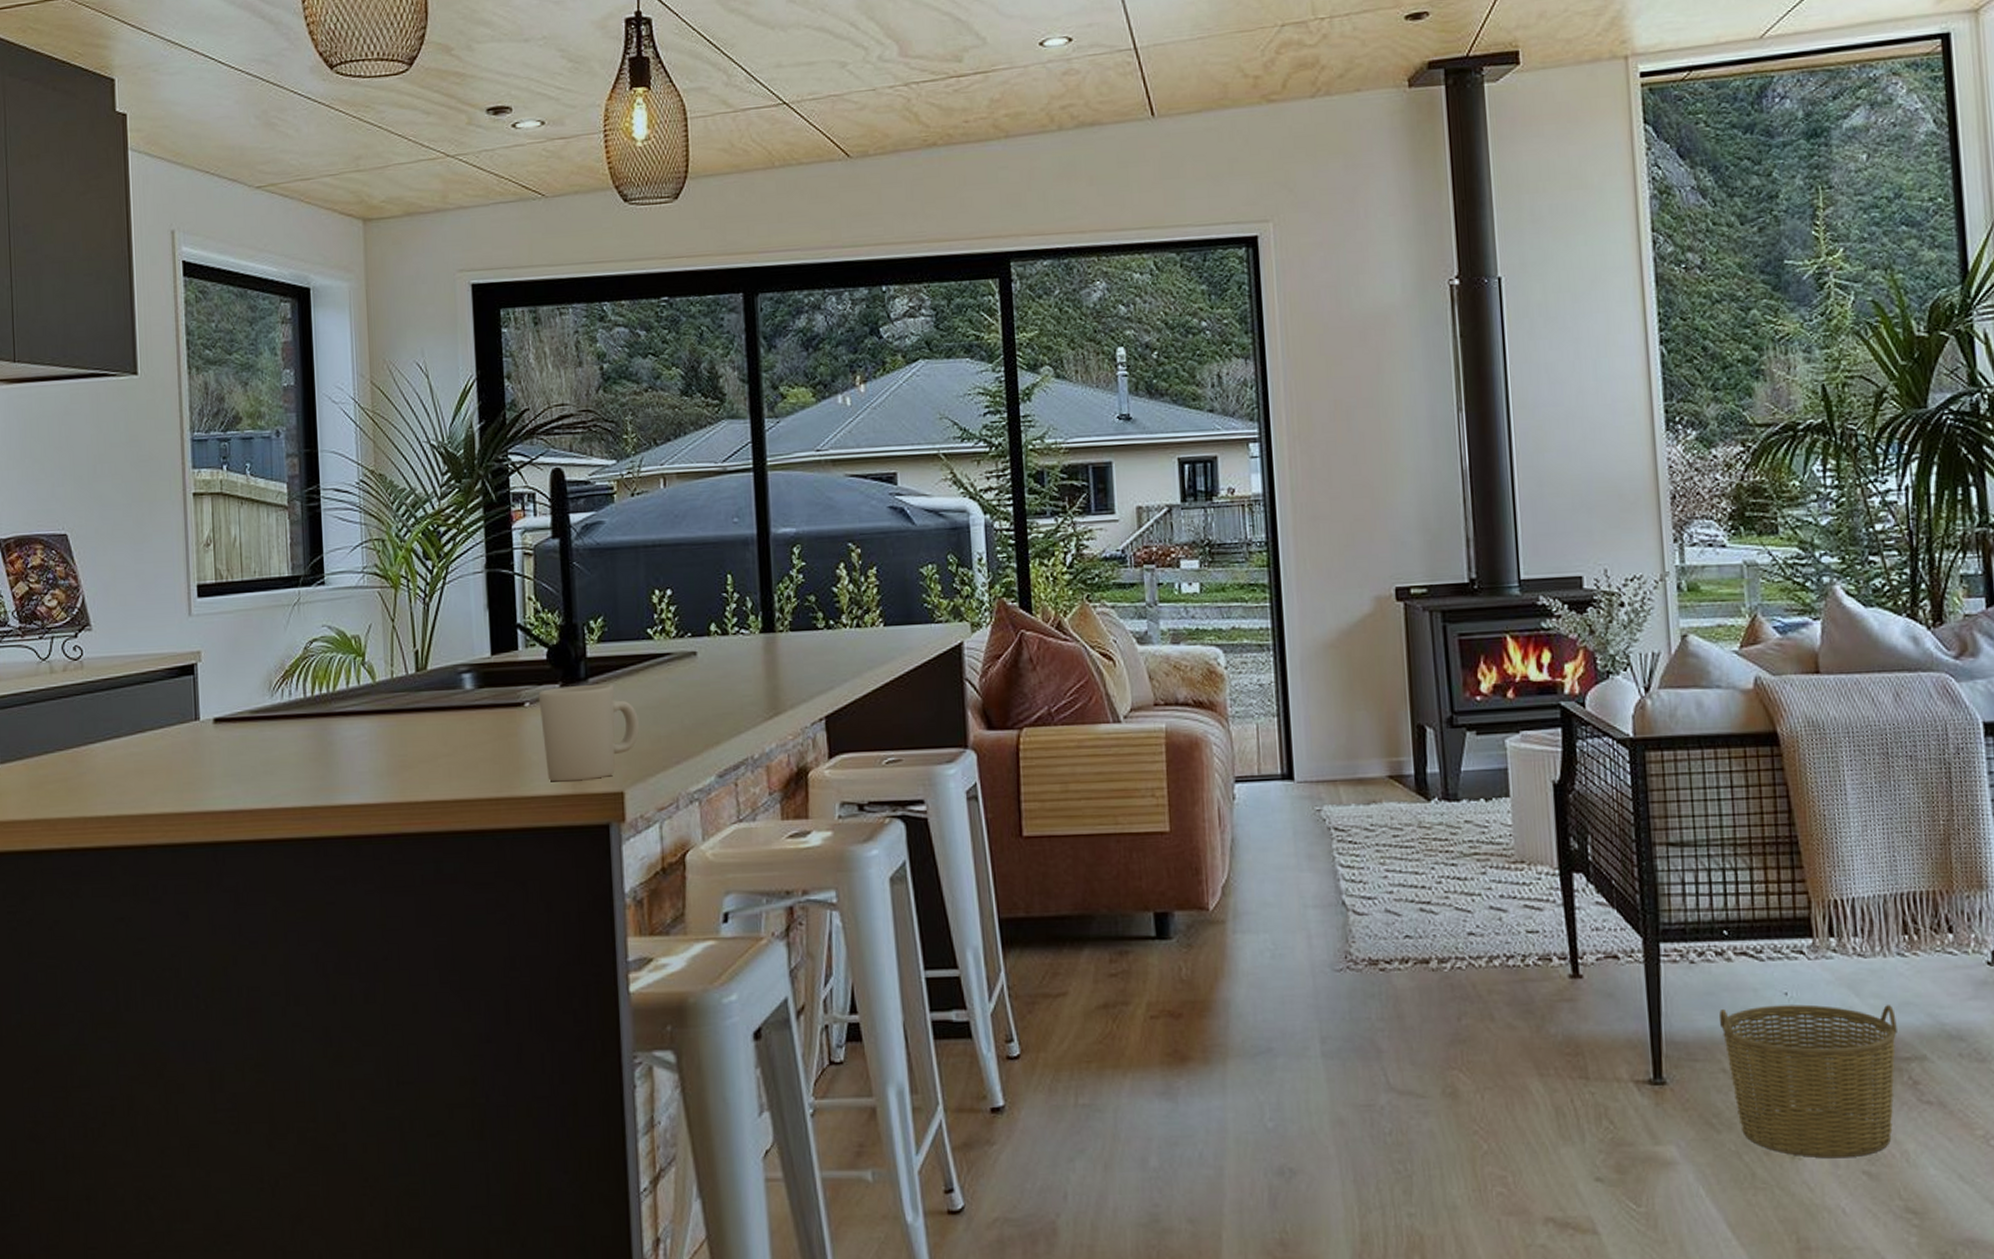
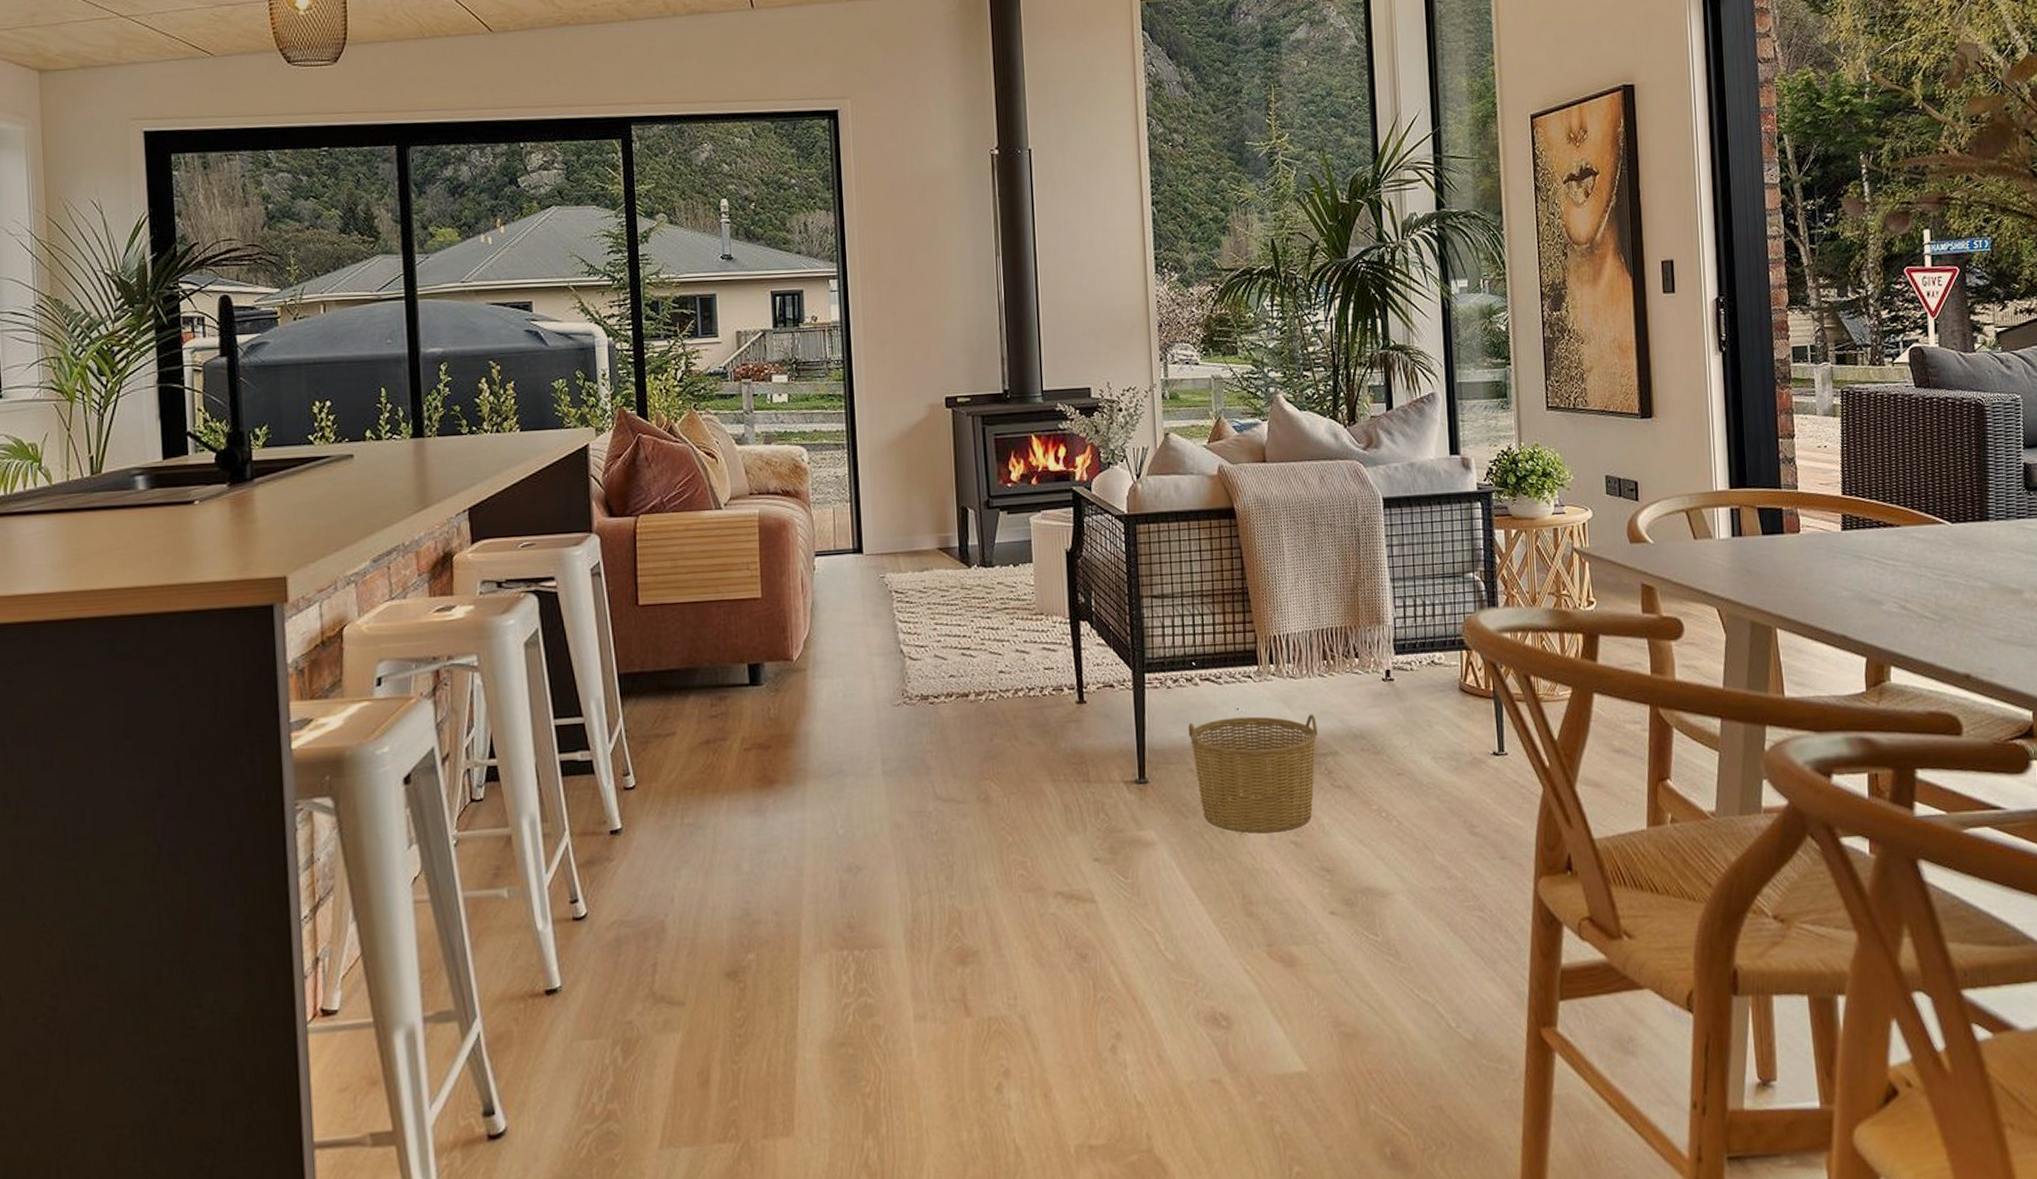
mug: present [538,684,640,783] -> none [207,484,301,570]

